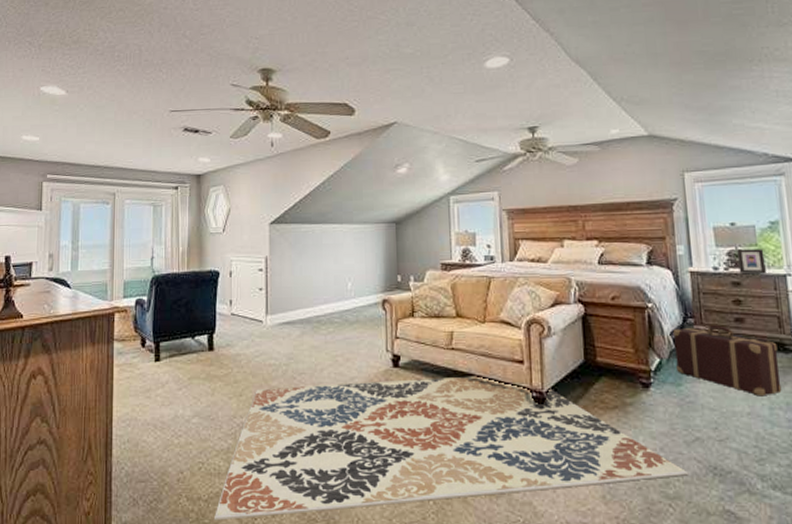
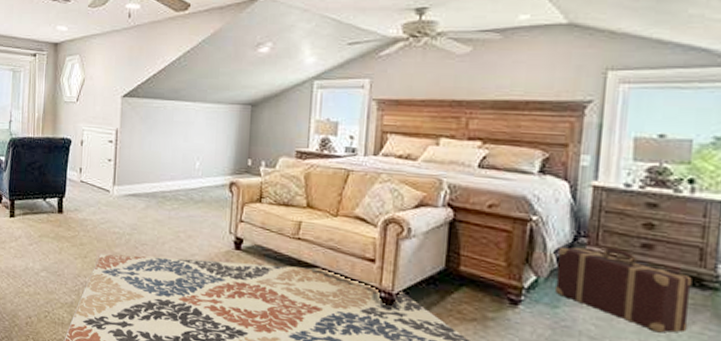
picture frame: present [737,249,766,274] -> none [659,166,699,198]

